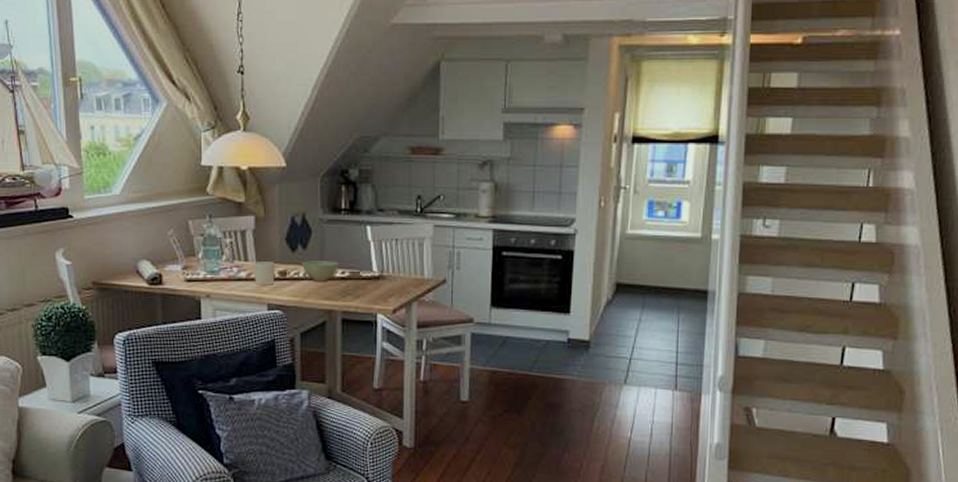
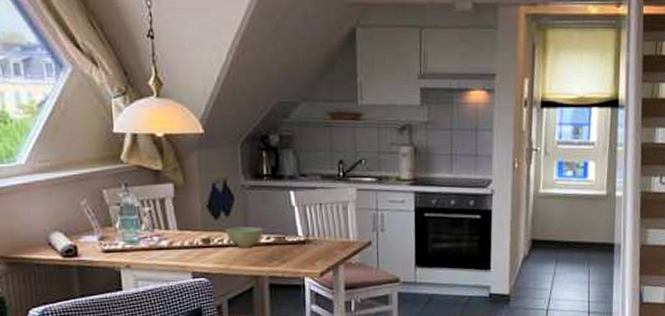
mug: present [254,261,275,286] -> none [176,229,198,255]

